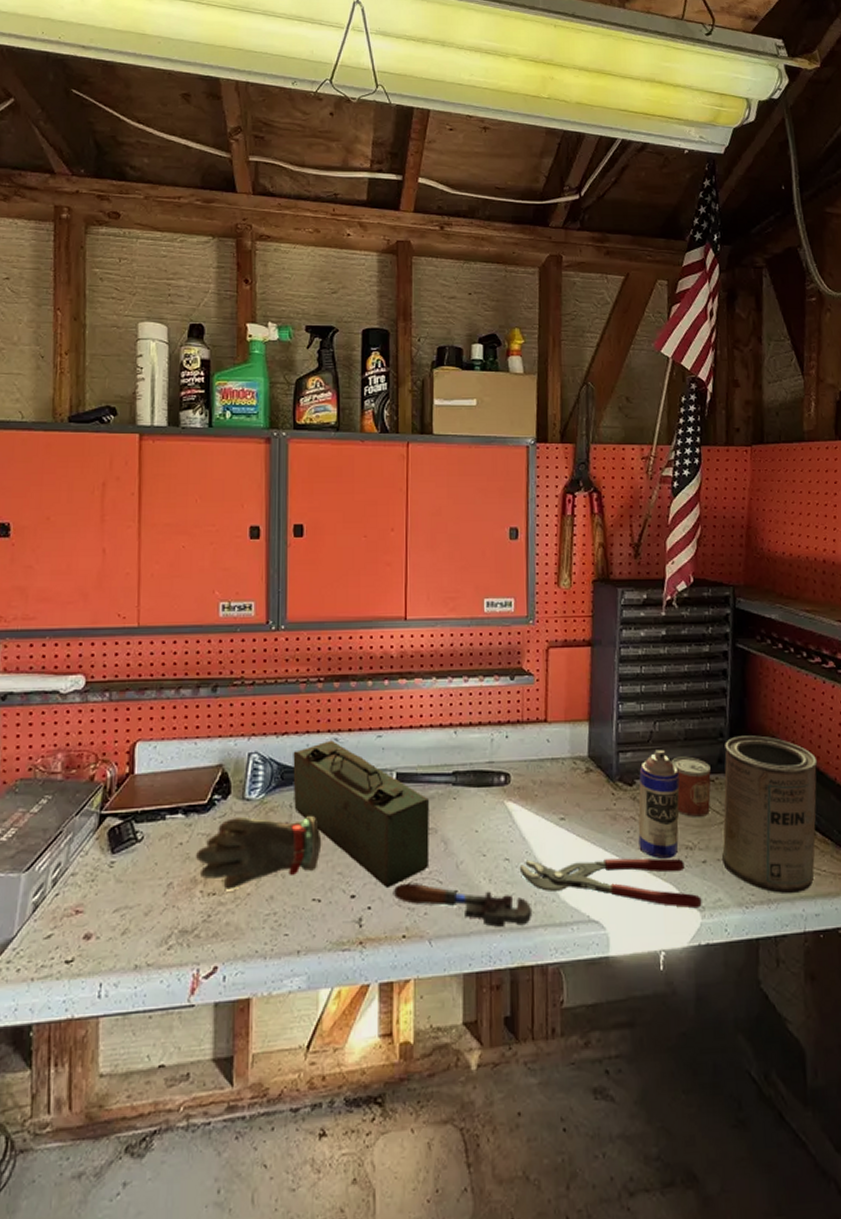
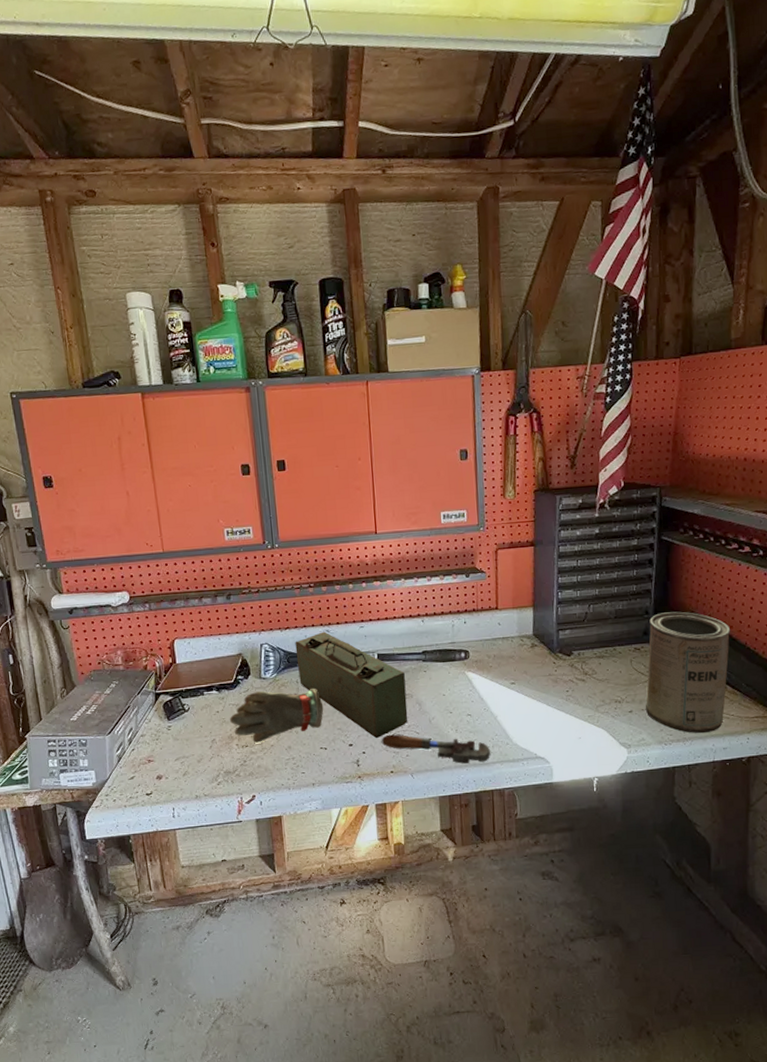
pliers: present [519,858,702,909] -> none [479,710,628,747]
spray can: present [638,749,680,859] -> none [575,626,611,710]
can: present [671,756,711,819] -> none [603,631,638,679]

